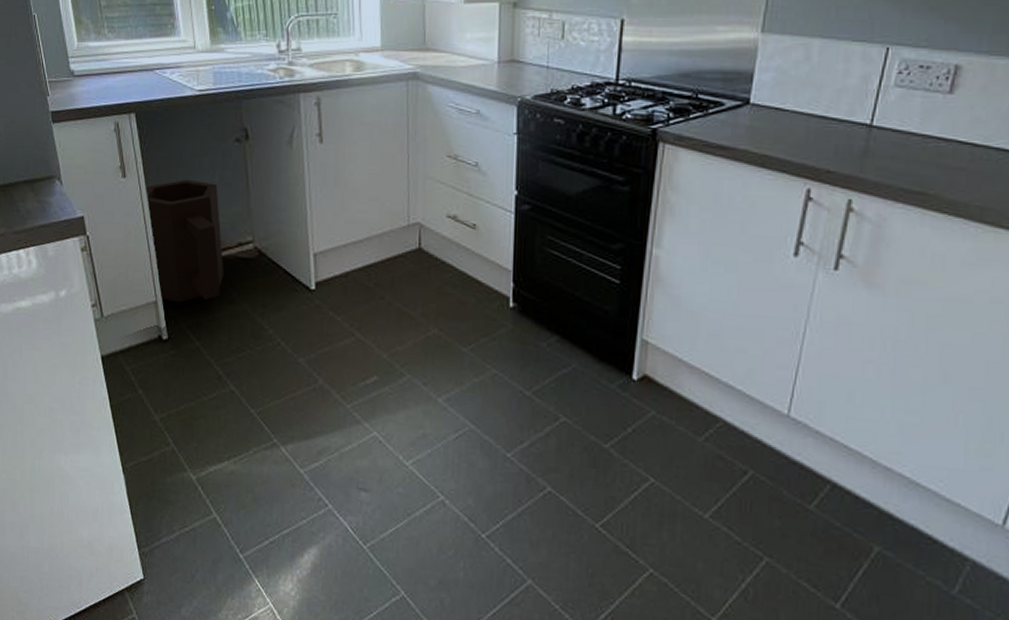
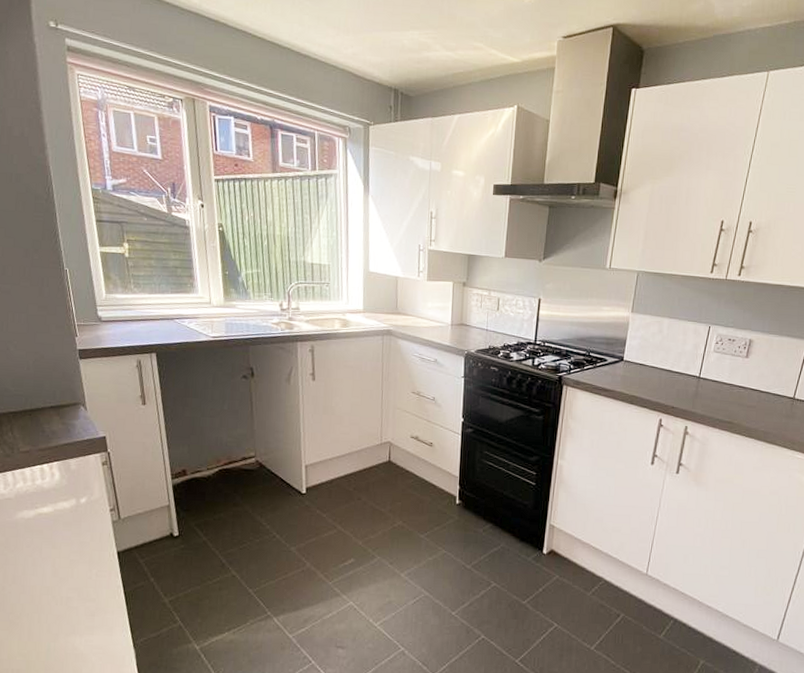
trash can: present [146,179,224,303] -> none [163,407,230,506]

